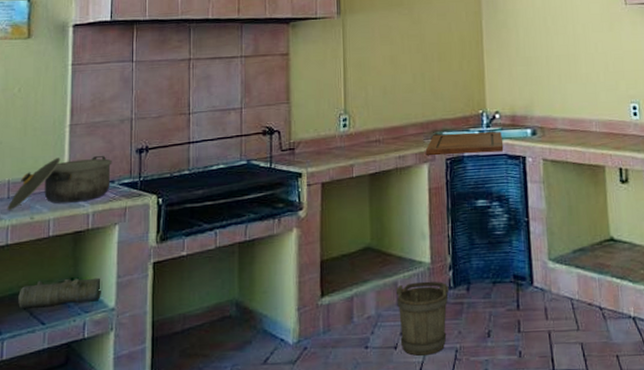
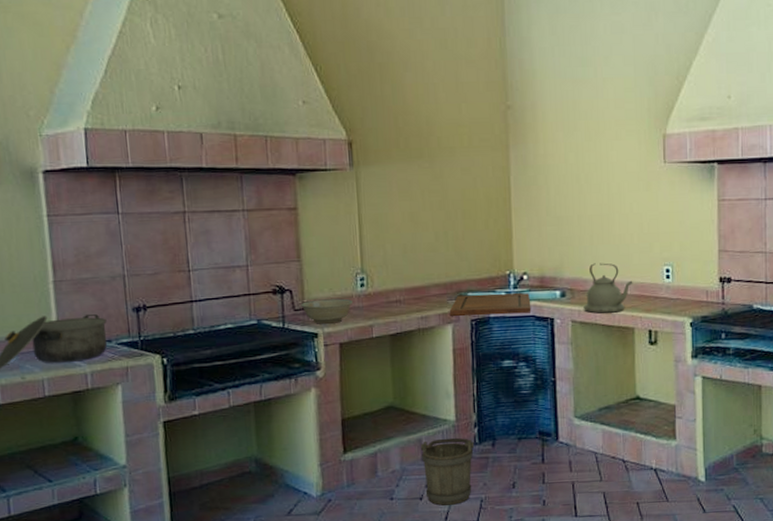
decorative log: present [18,277,102,309] -> none [19,436,111,467]
ceramic bowl: none [287,138,335,164] -> present [300,298,352,324]
kettle: none [554,101,602,152] -> present [583,263,633,314]

